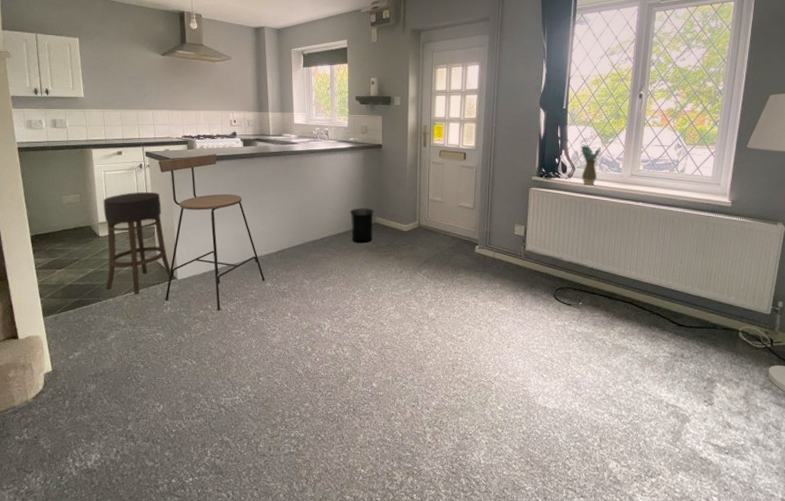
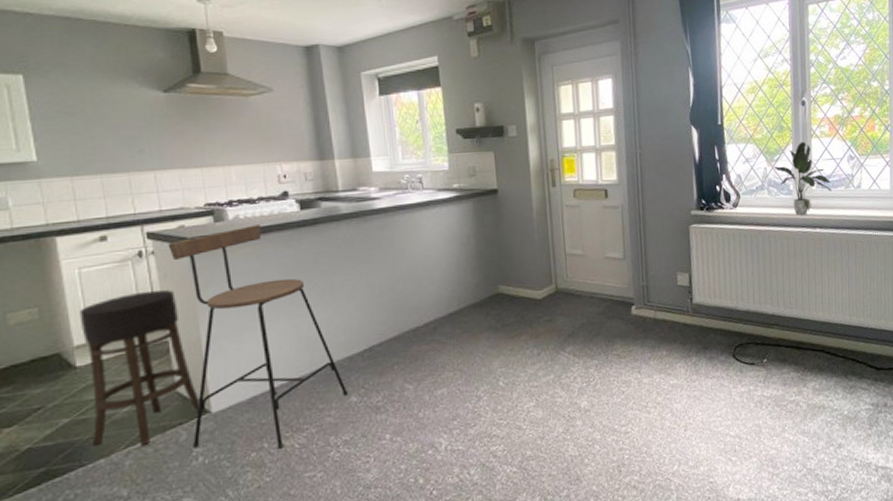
waste bin: present [349,208,374,244] -> none [461,274,497,324]
vase: present [580,143,601,185] -> none [742,164,767,214]
potted plant: none [607,129,657,190] -> present [774,142,832,215]

